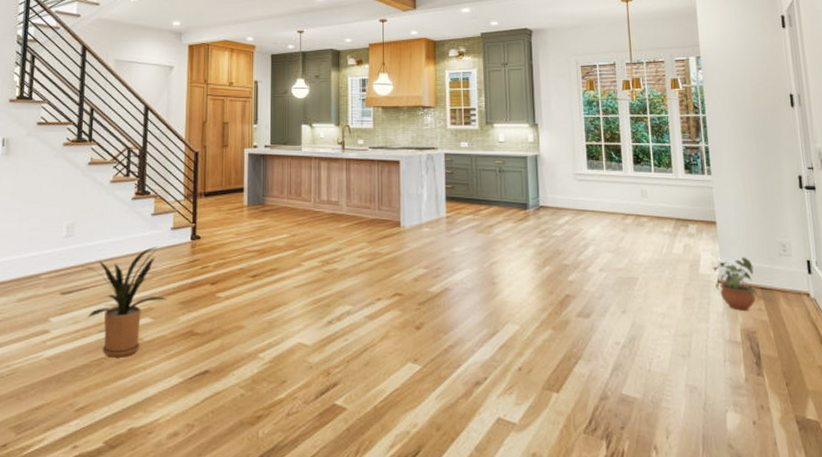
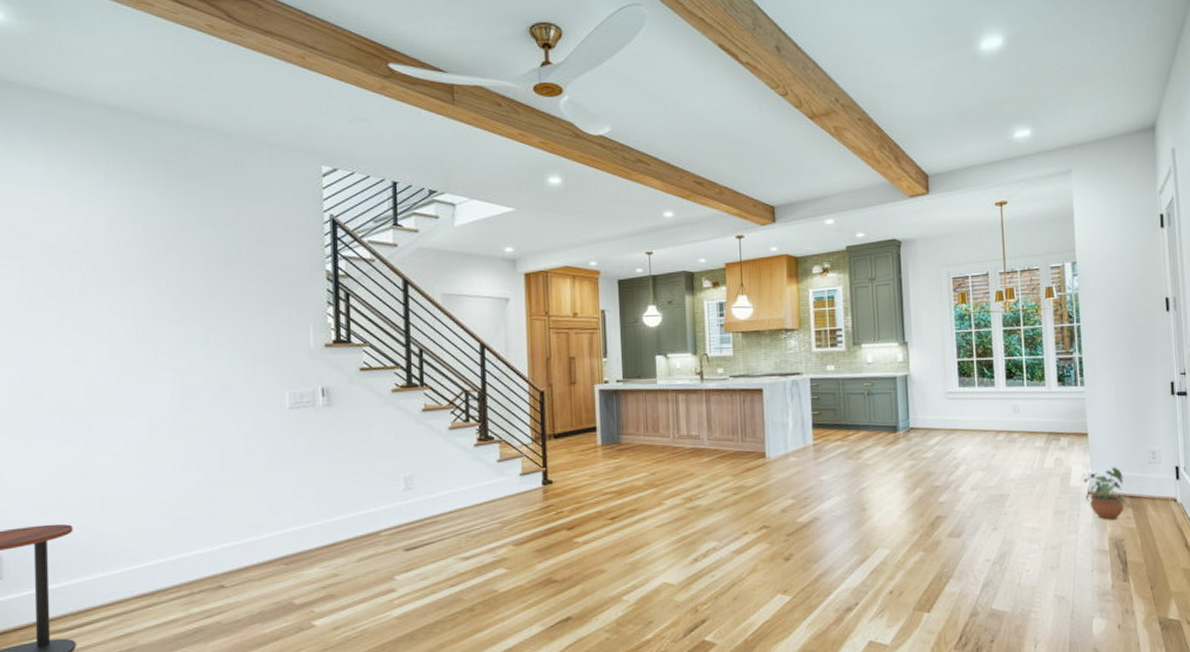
house plant: present [81,246,167,358] -> none [425,493,521,612]

